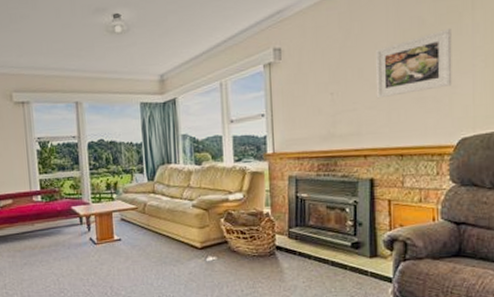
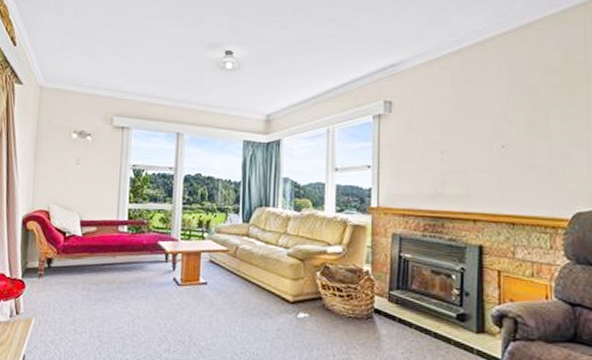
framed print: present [376,29,452,99] -> none [487,100,567,162]

